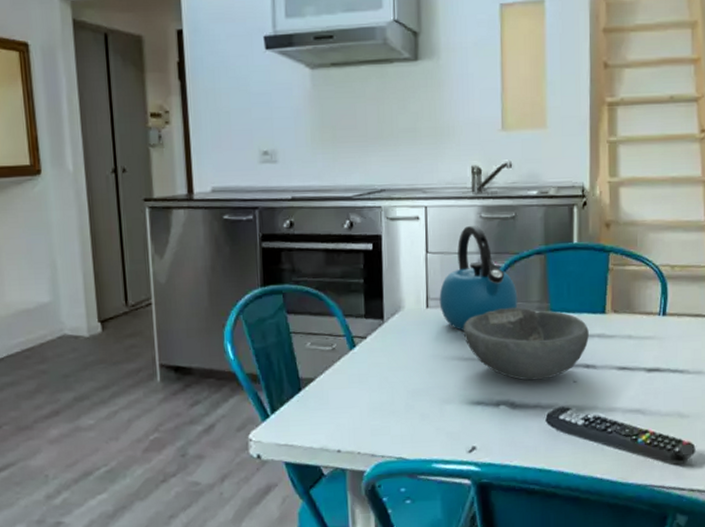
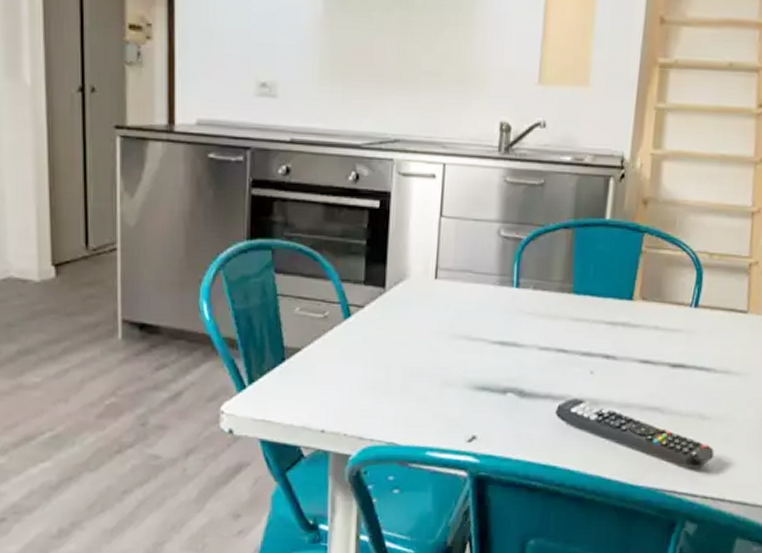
kettle: present [439,225,518,331] -> none [450,189,539,307]
bowl: present [463,307,589,381] -> none [473,286,613,368]

